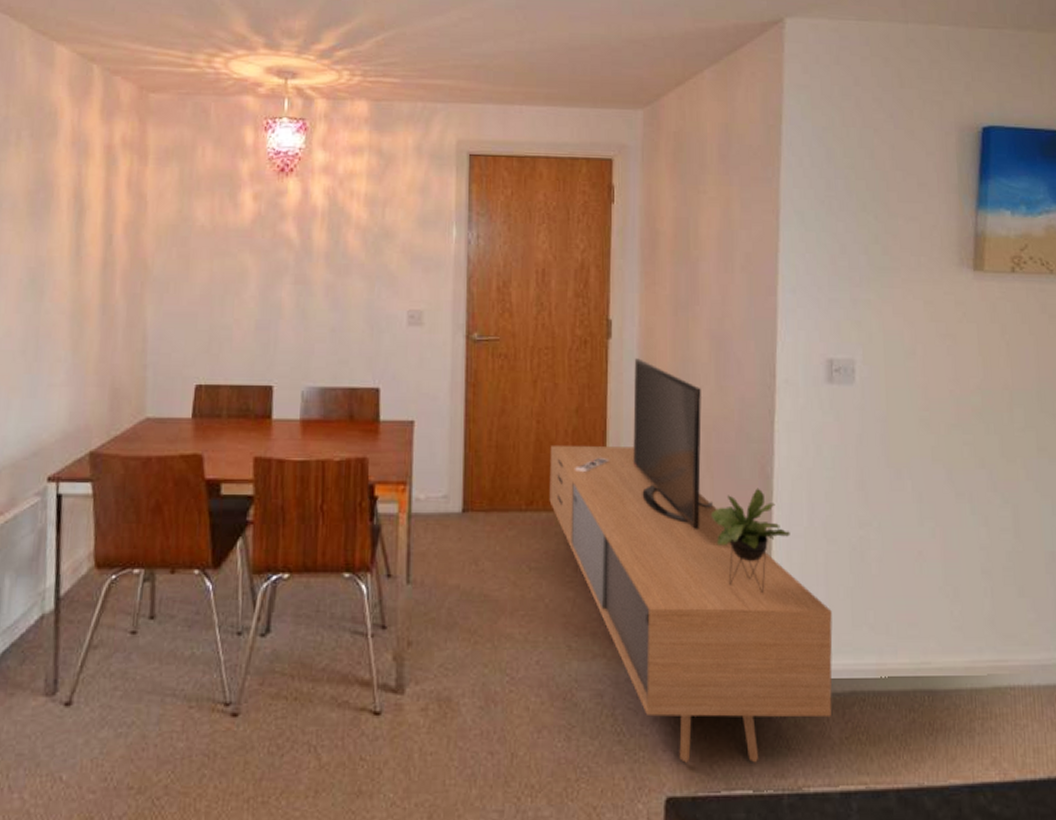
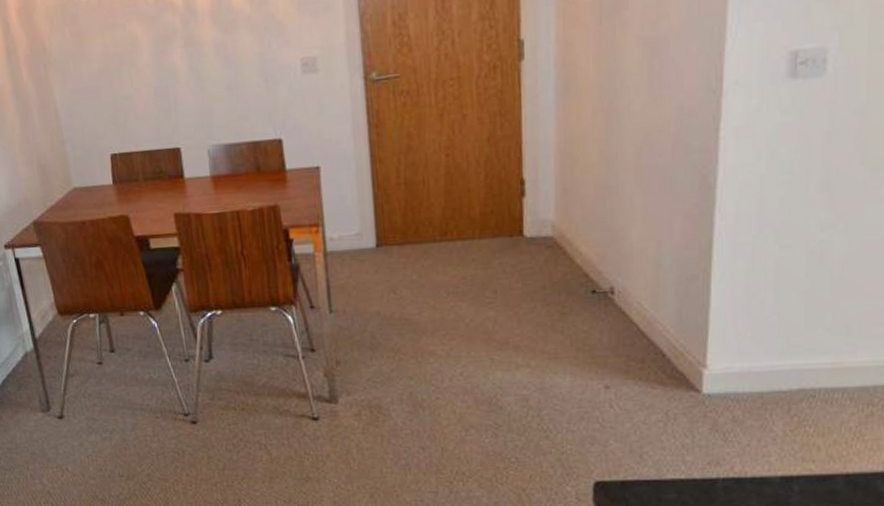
media console: present [549,358,833,763] -> none [462,77,781,454]

